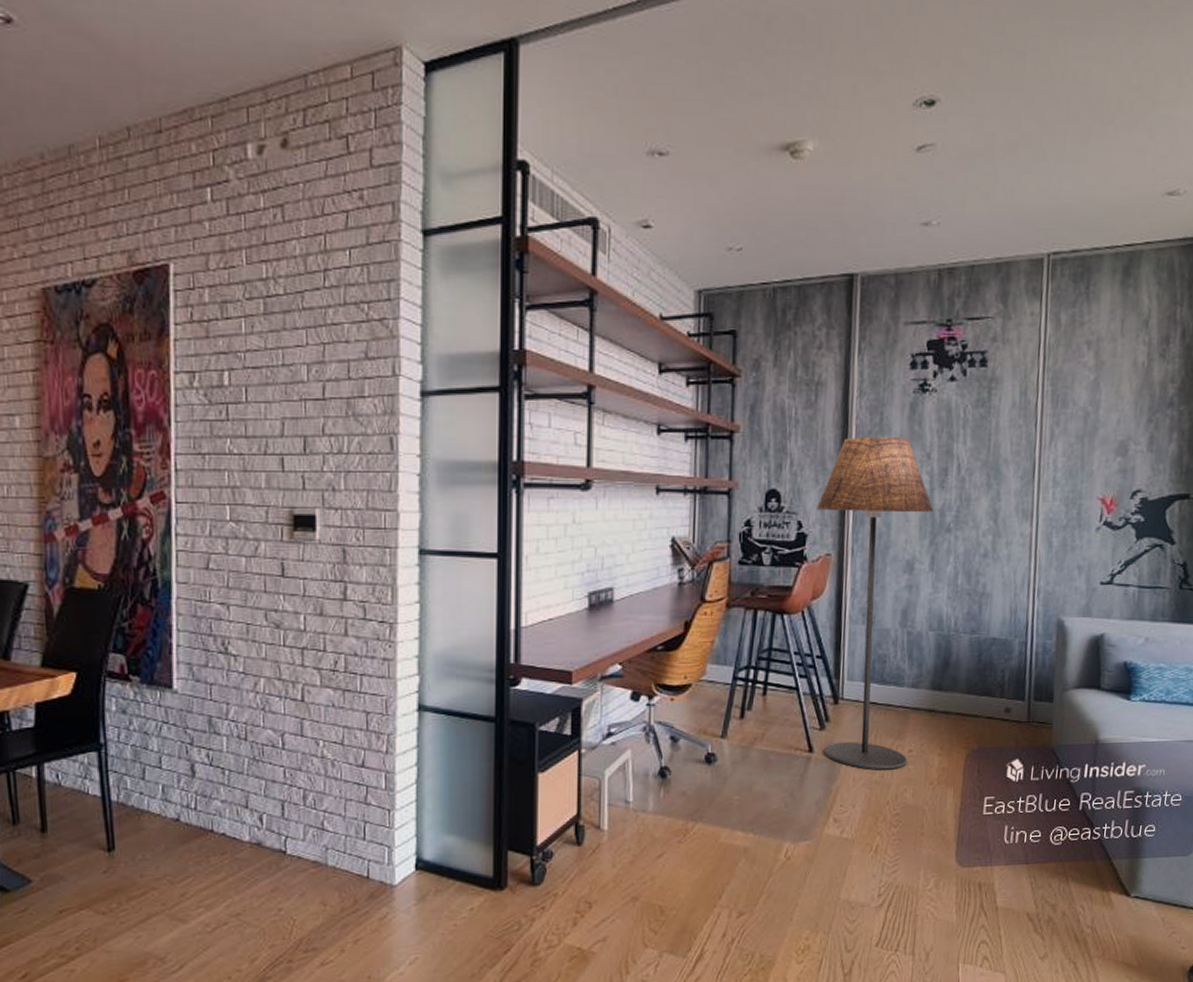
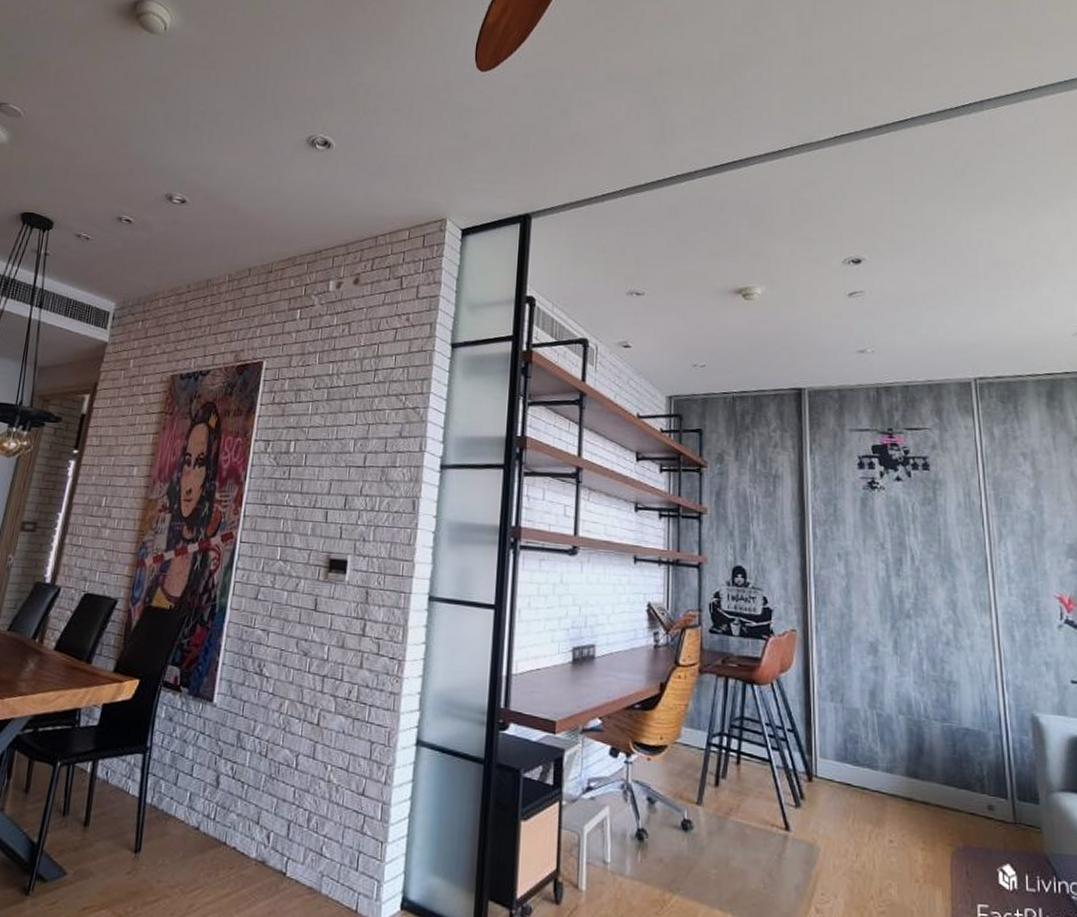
floor lamp: present [816,436,934,770] -> none [780,525,892,860]

